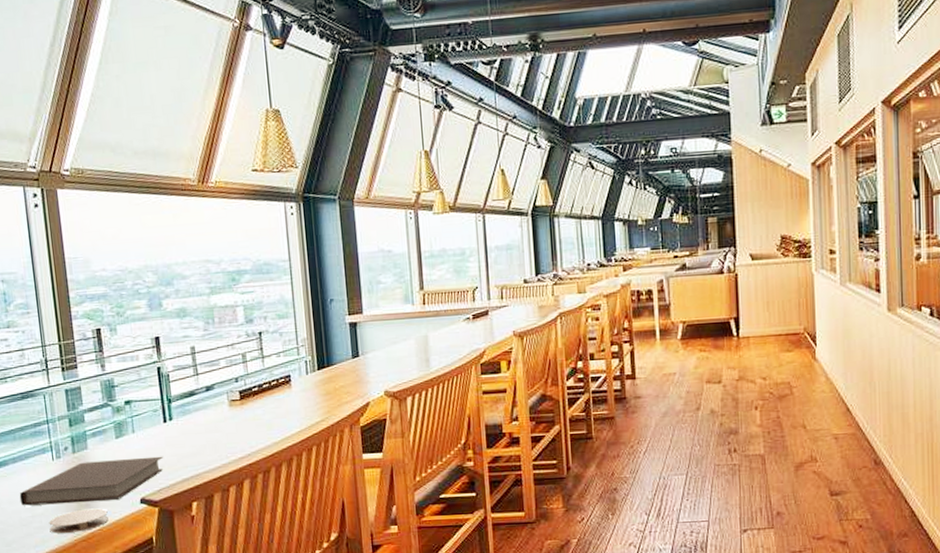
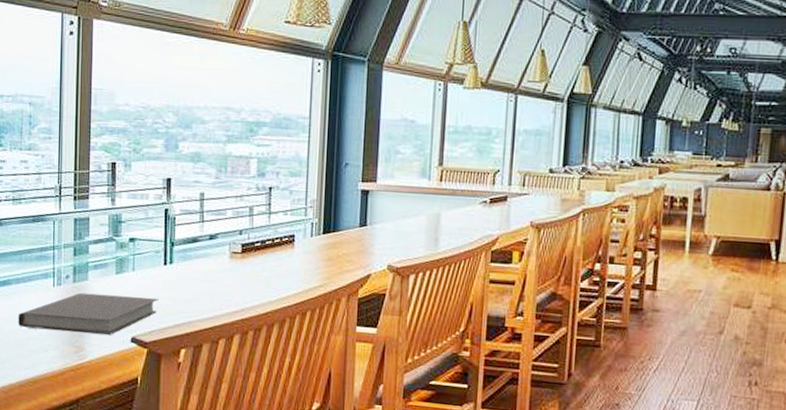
coaster: present [48,508,109,533] -> none [41,339,98,361]

